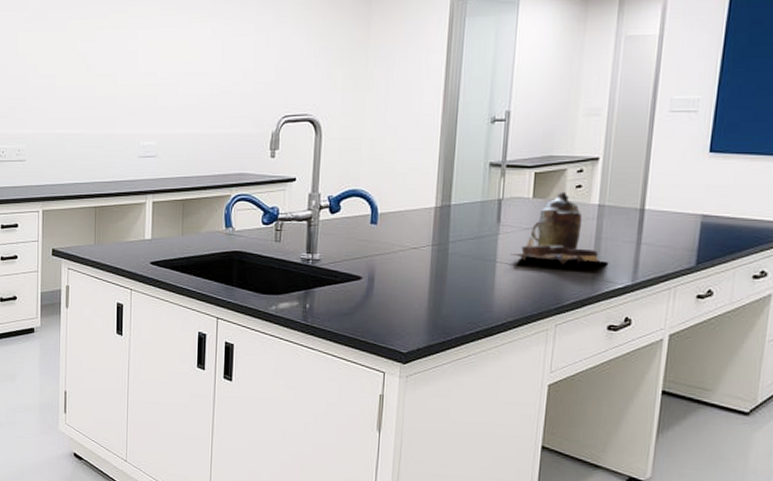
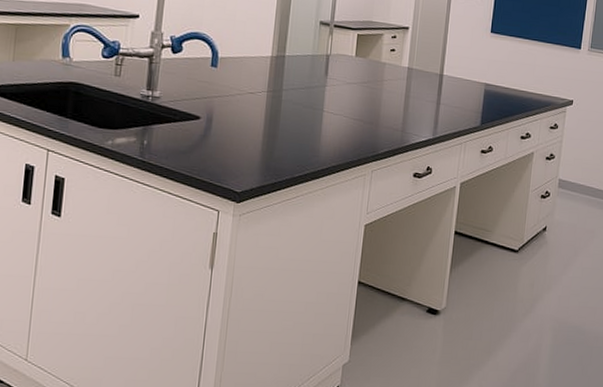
teapot: present [510,191,608,265] -> none [335,53,414,119]

